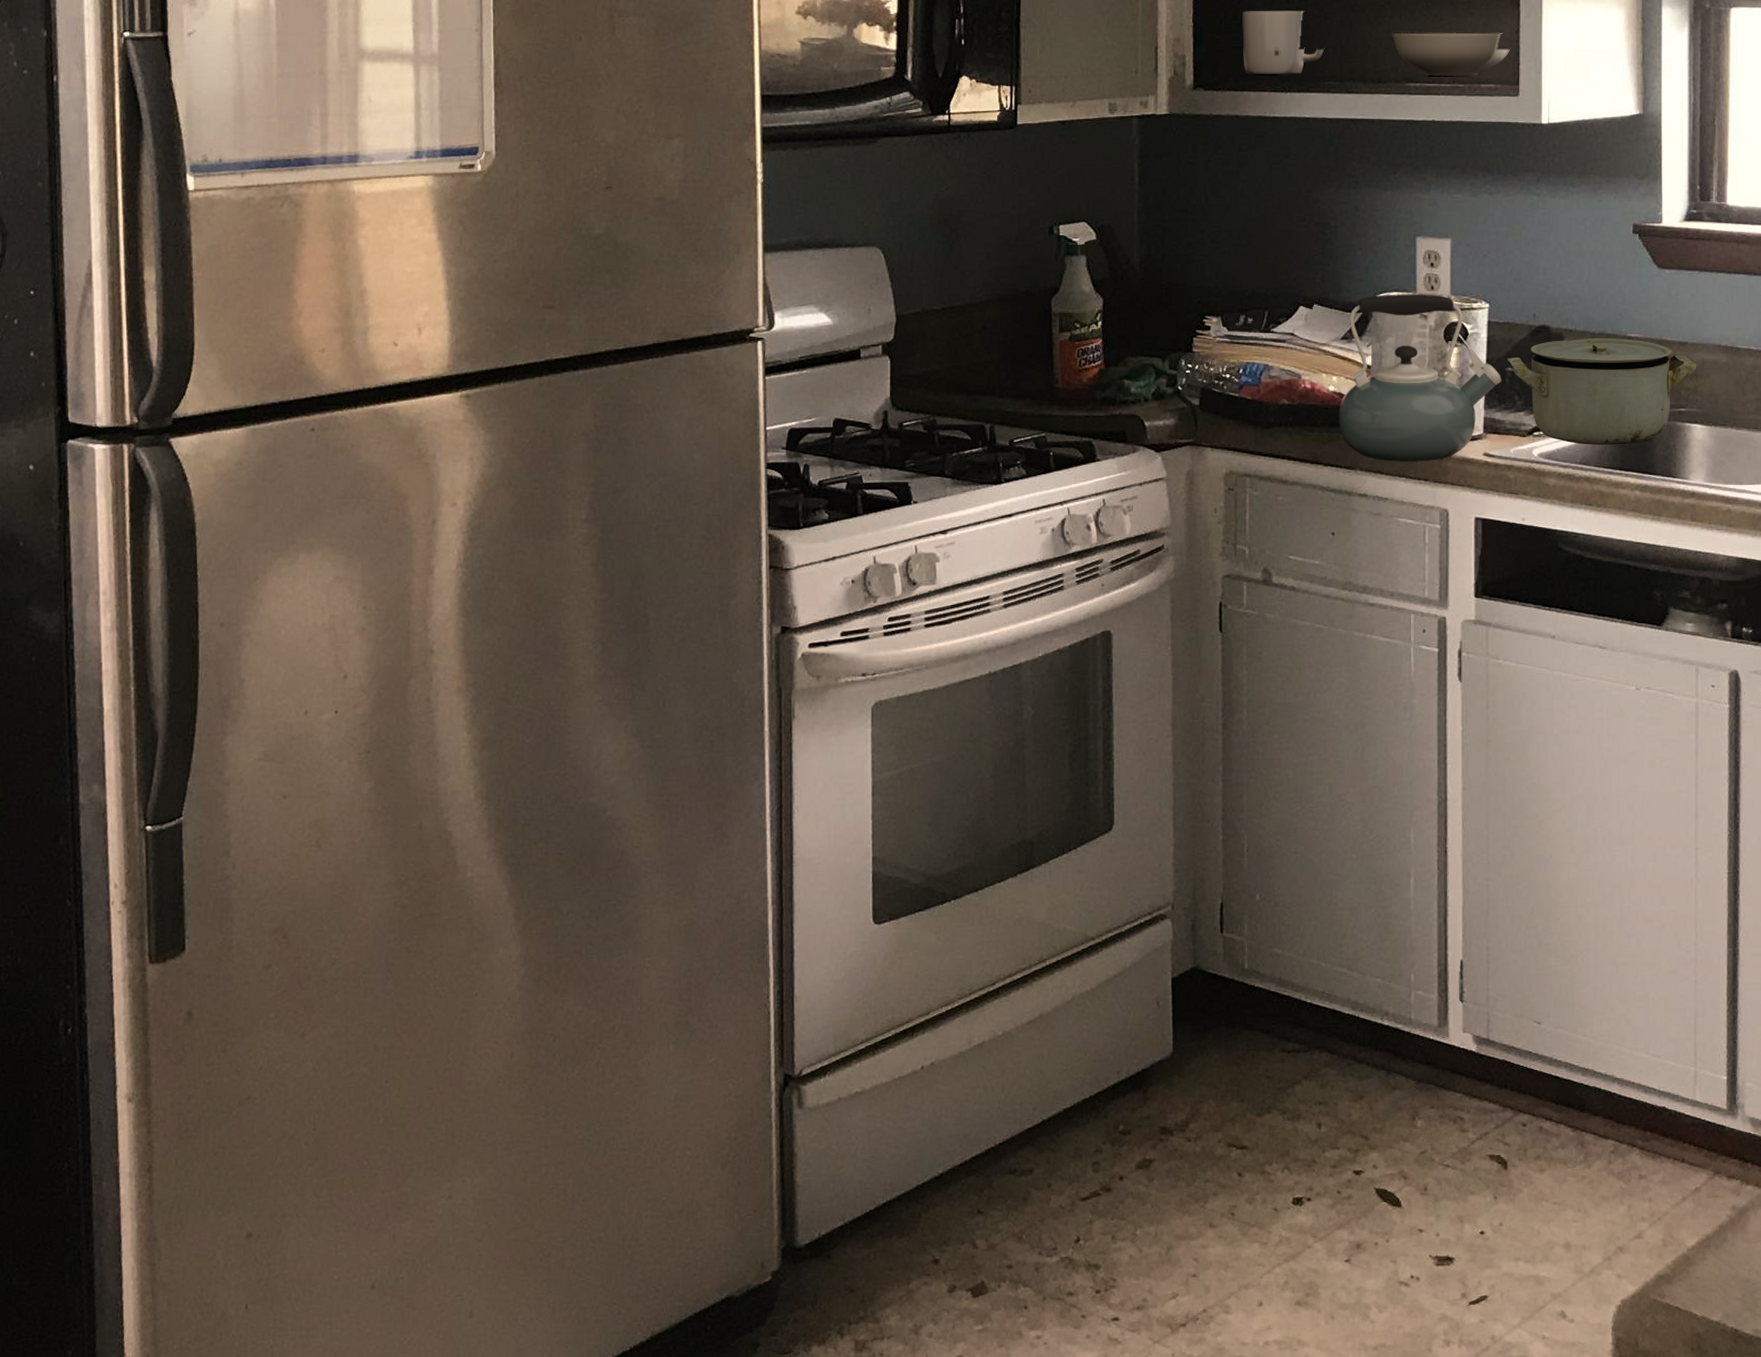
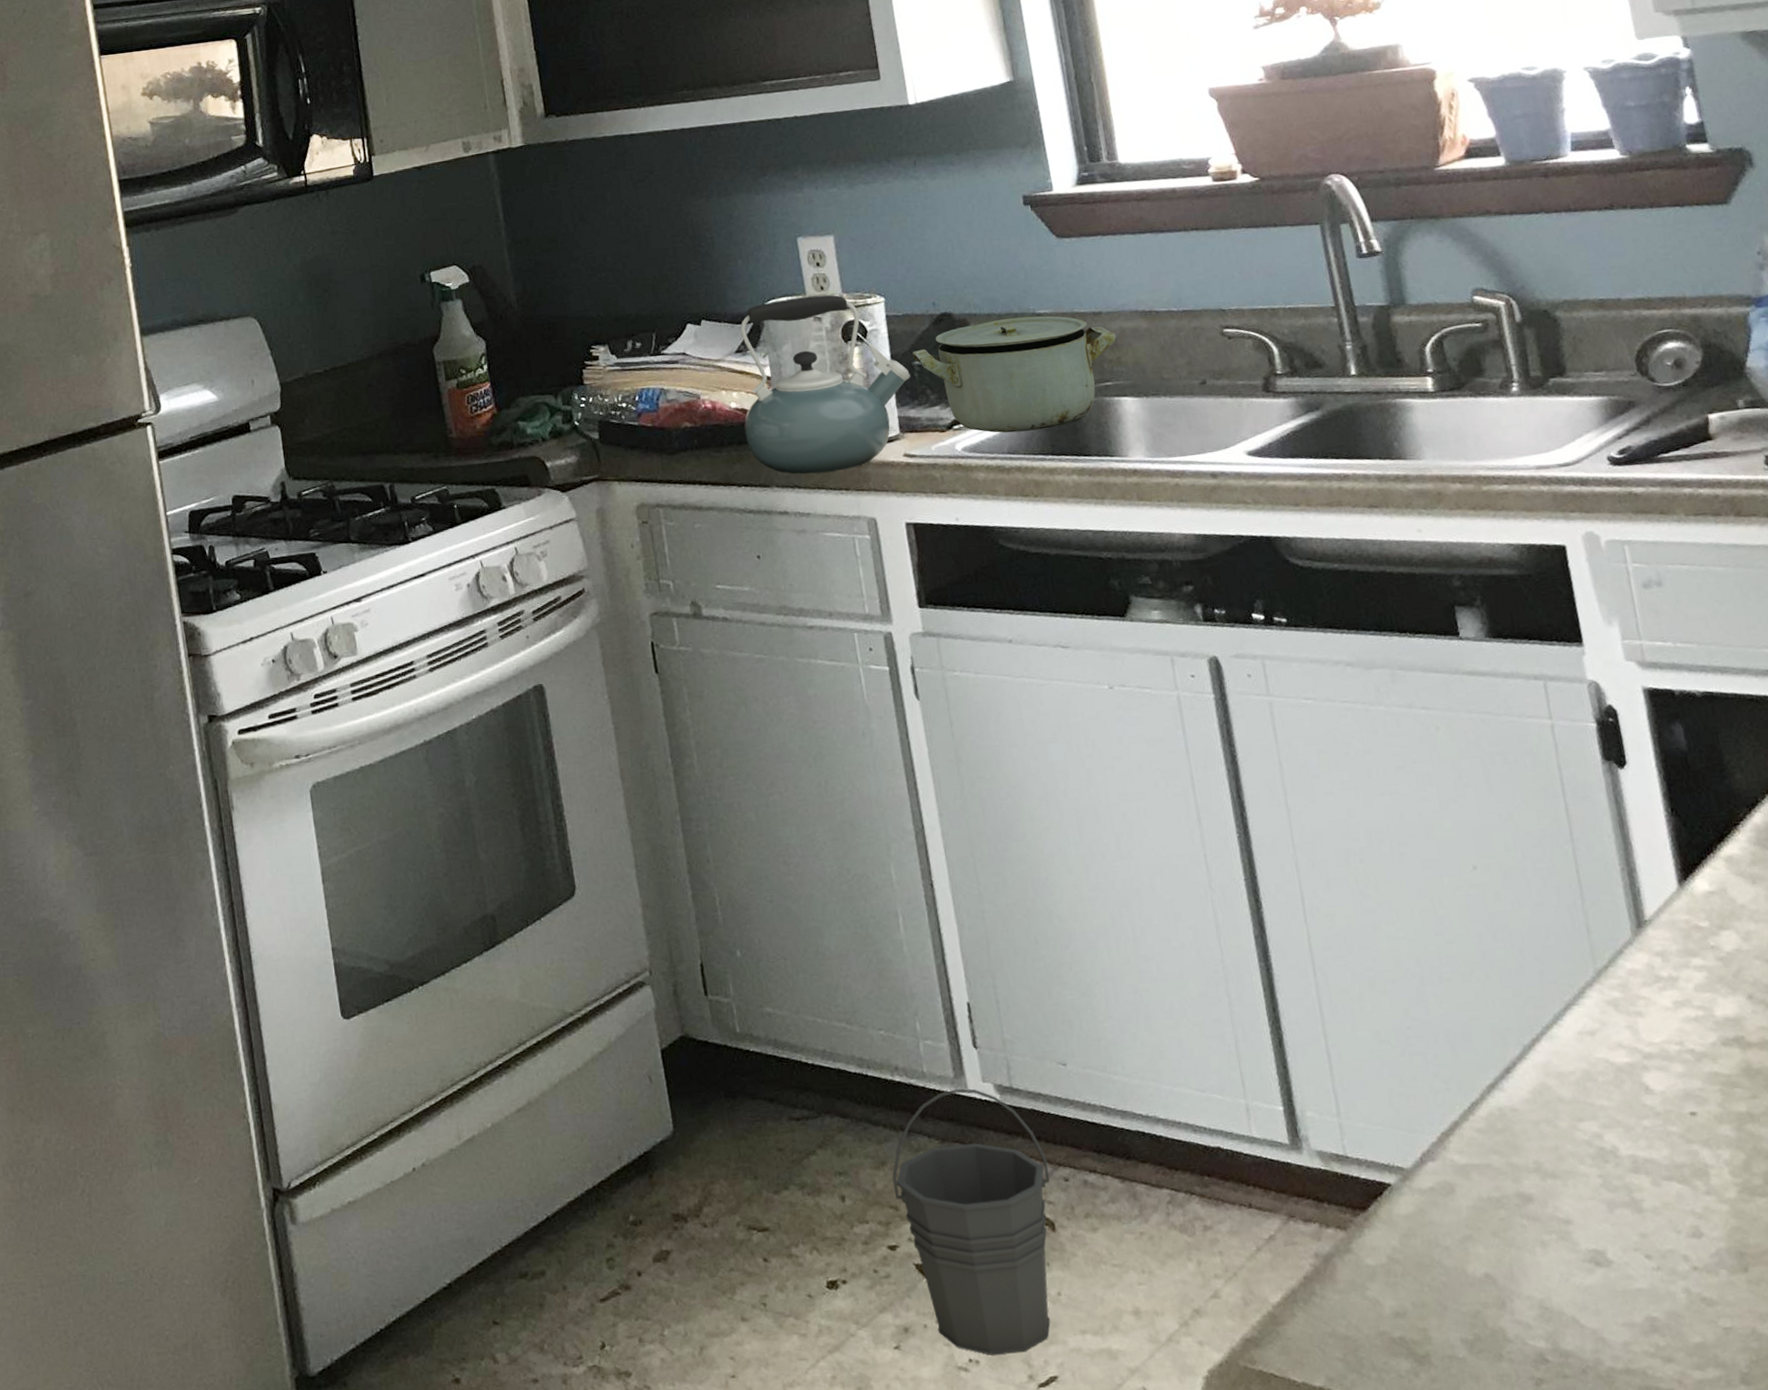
mug: present [1241,10,1325,75] -> none [582,23,673,95]
bucket: none [1367,1036,1510,1273] -> present [892,1088,1051,1354]
bowl: present [1391,32,1511,77] -> none [738,18,864,72]

